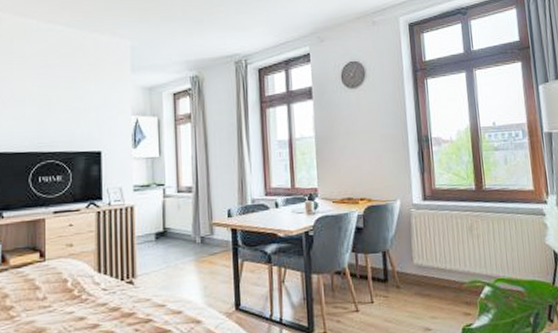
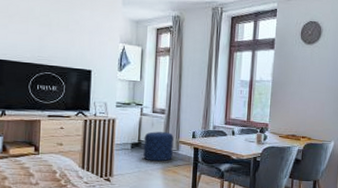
pouf: none [170,214,206,252] -> present [143,131,174,162]

